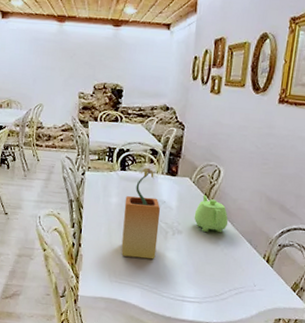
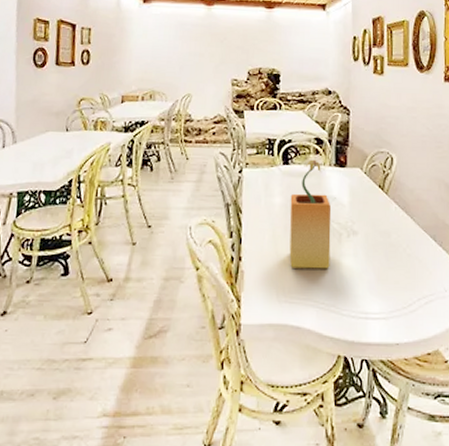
teapot: present [194,195,229,232] -> none [369,187,408,230]

